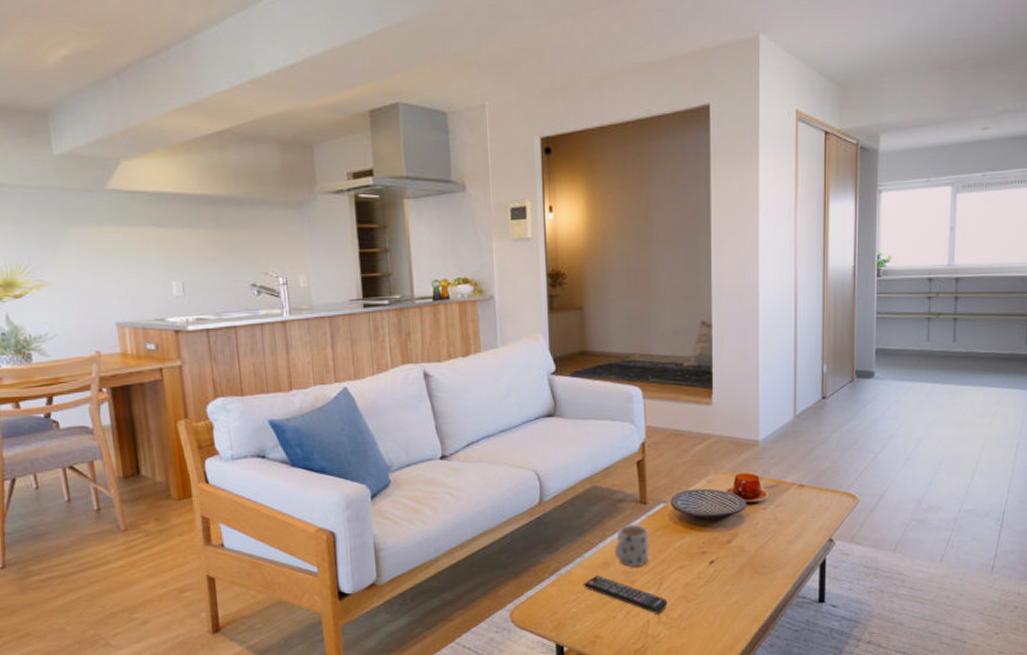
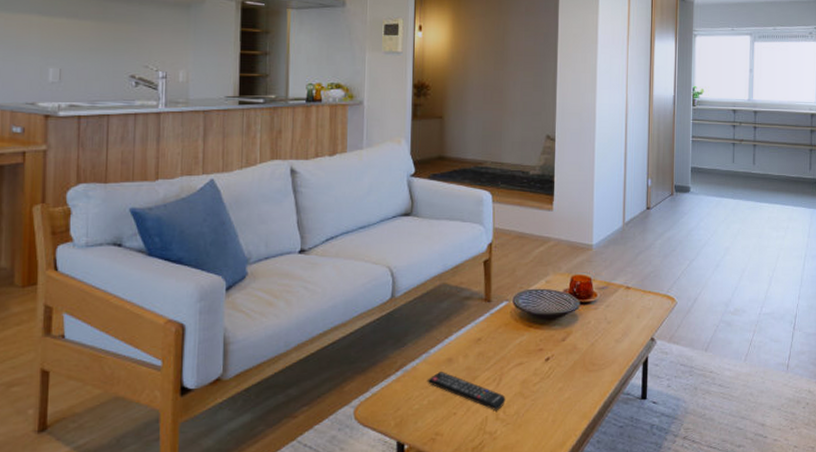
mug: present [614,524,649,568] -> none [458,321,491,364]

